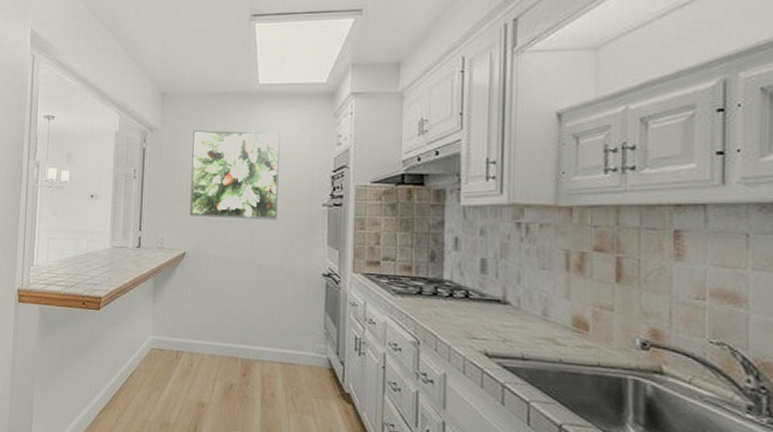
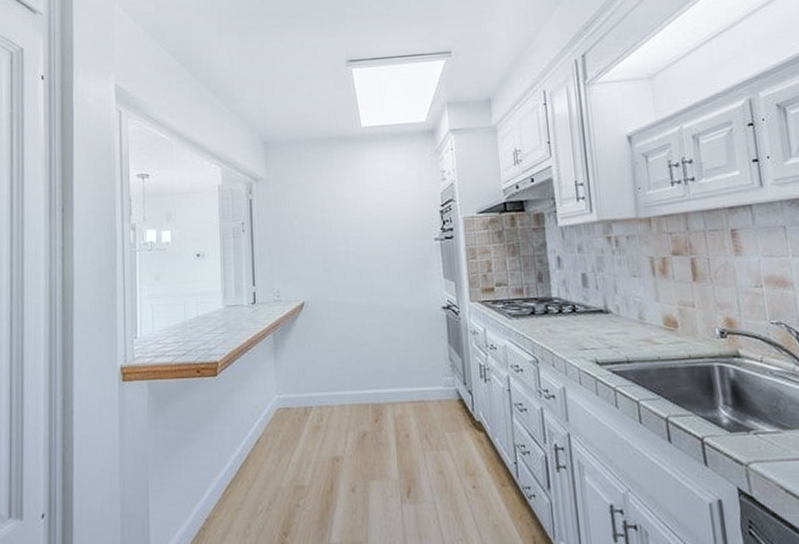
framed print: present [189,130,280,220] -> none [301,172,393,265]

